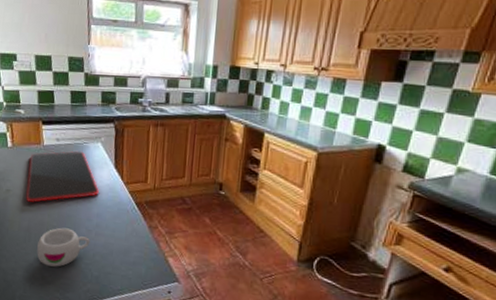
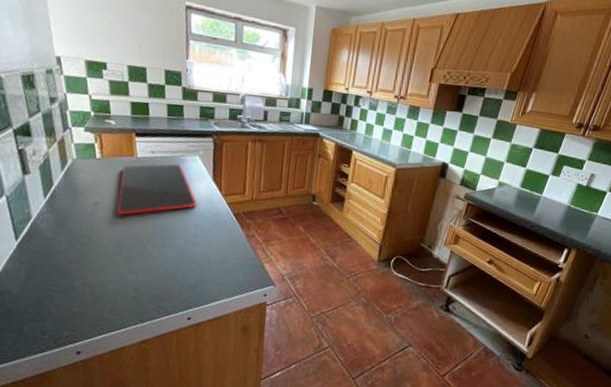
mug: present [37,227,90,267] -> none [129,239,187,278]

